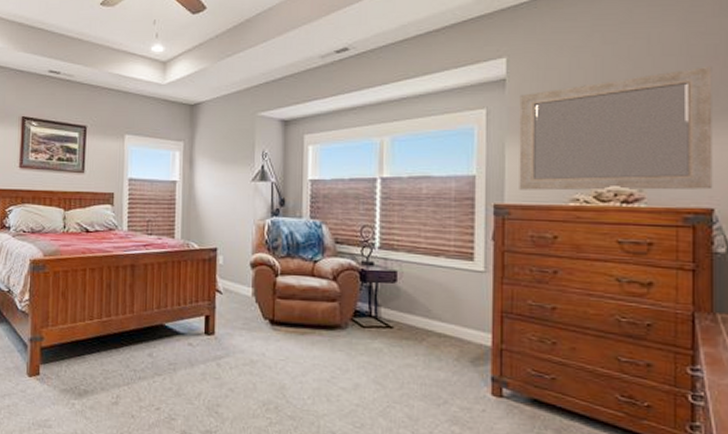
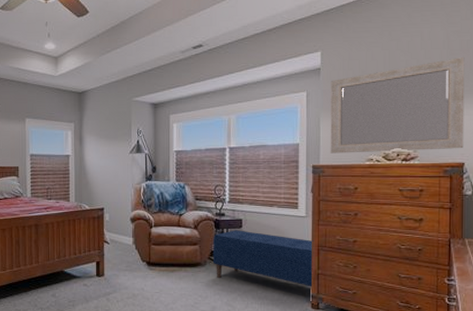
bench: none [356,284,496,370] -> present [212,230,314,290]

